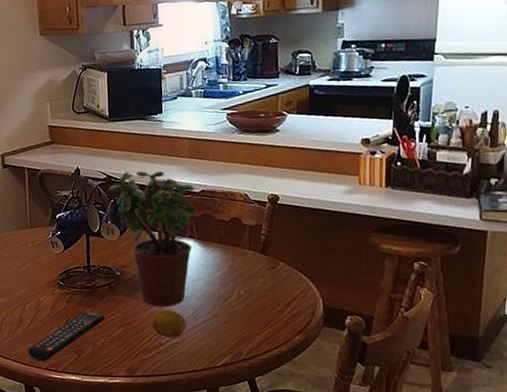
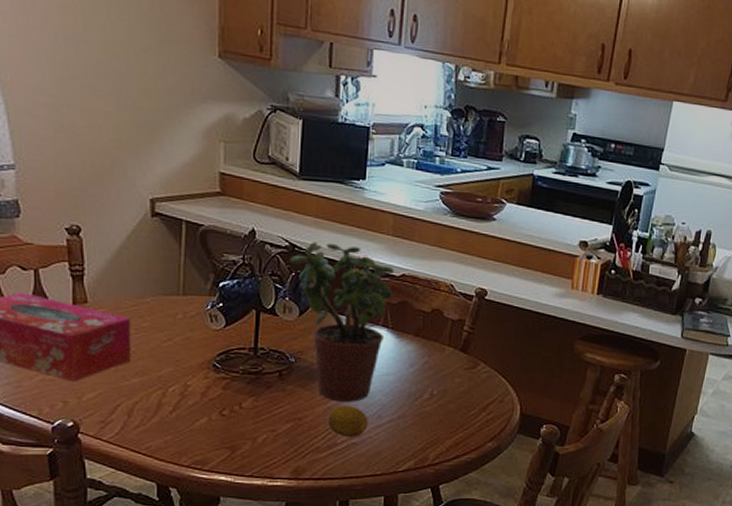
remote control: present [28,311,105,361] -> none [166,401,270,457]

